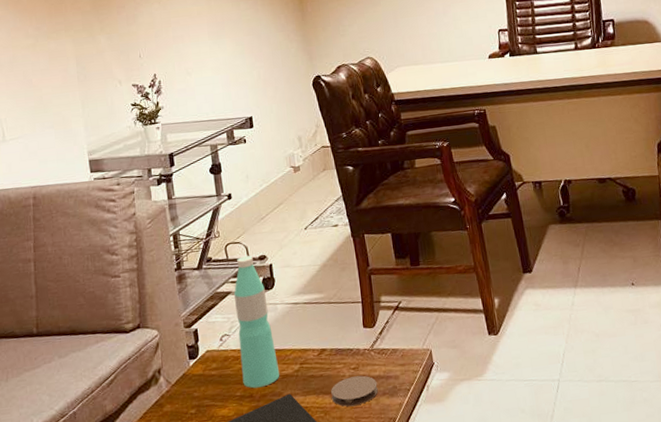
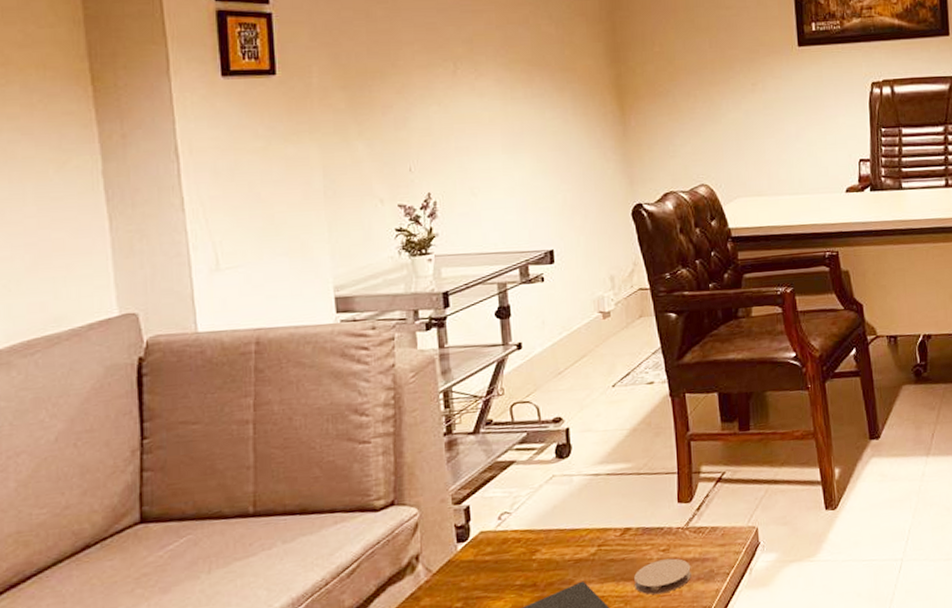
water bottle: present [233,256,280,388] -> none [518,418,572,576]

